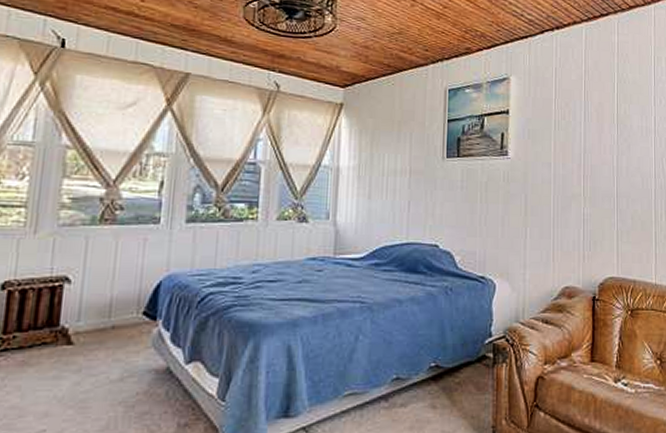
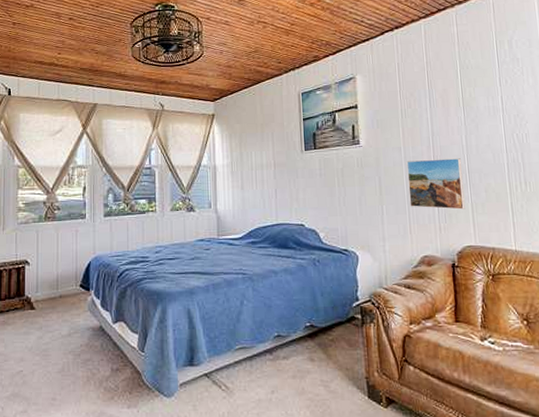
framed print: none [555,178,611,237] -> present [406,158,465,210]

